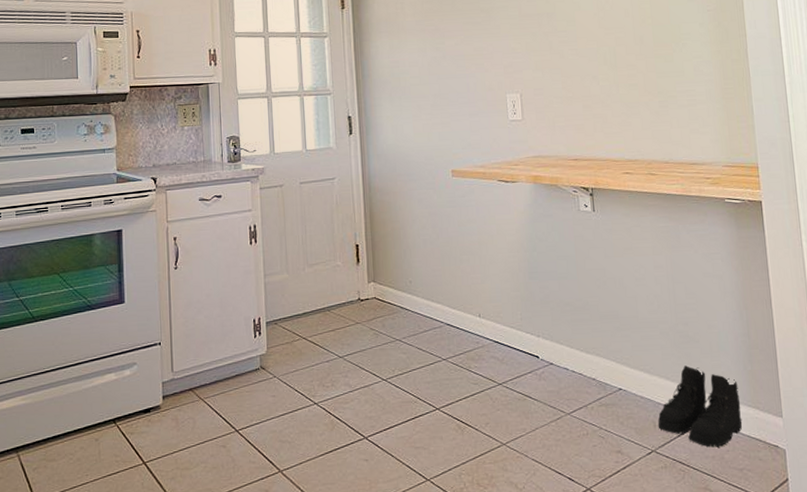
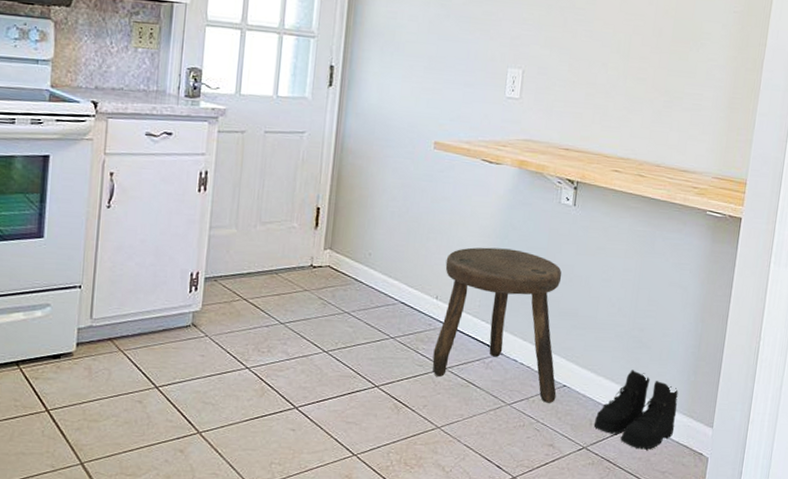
stool: none [481,260,614,409] -> present [432,247,562,403]

